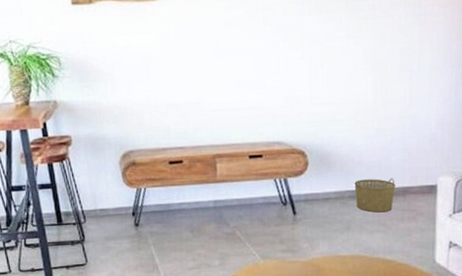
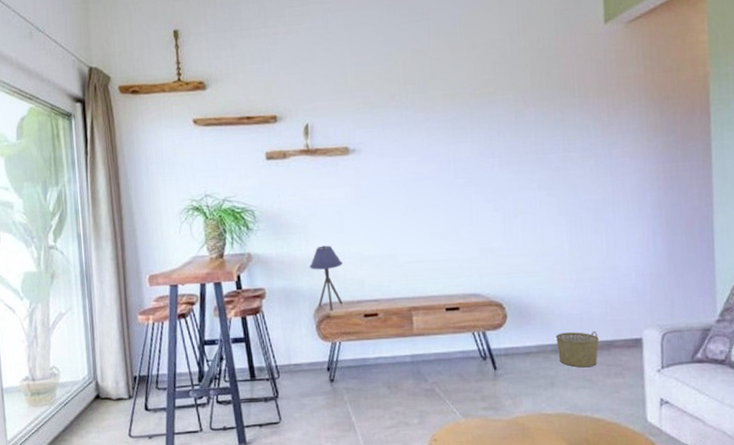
table lamp: none [115,93,148,158] -> present [309,245,343,311]

